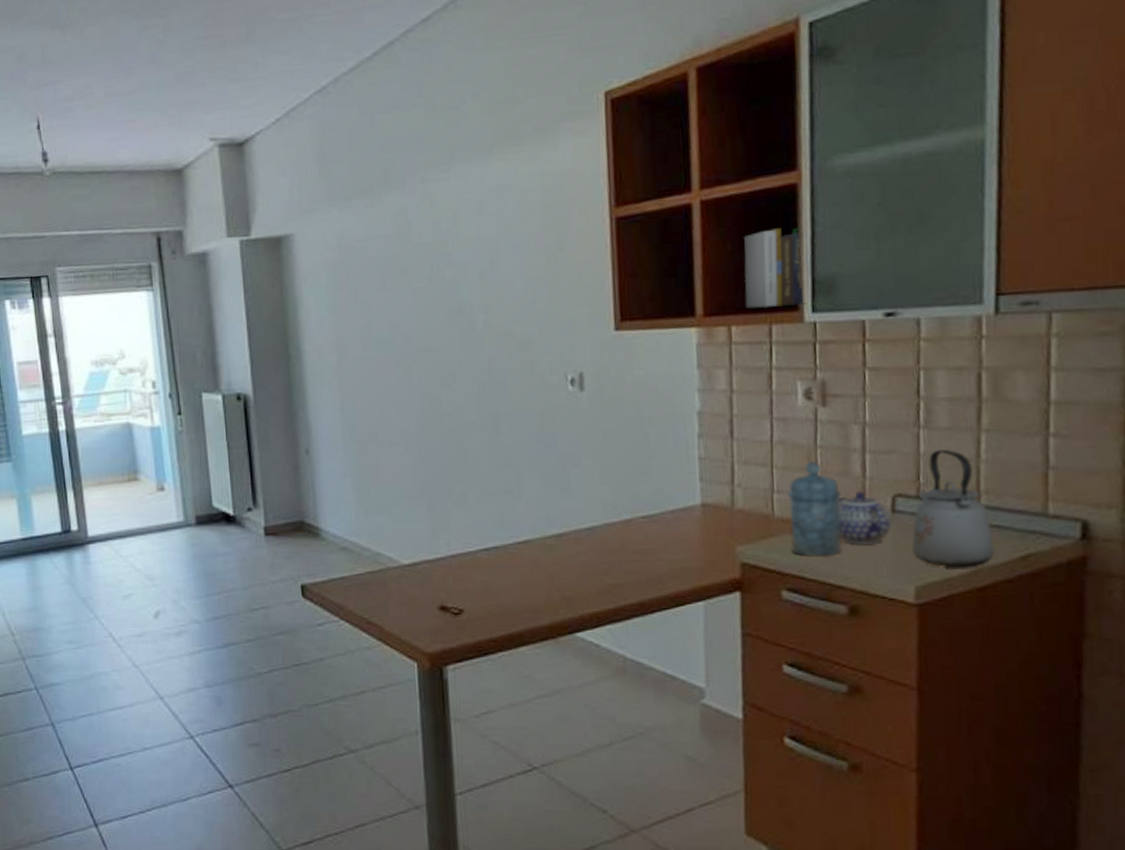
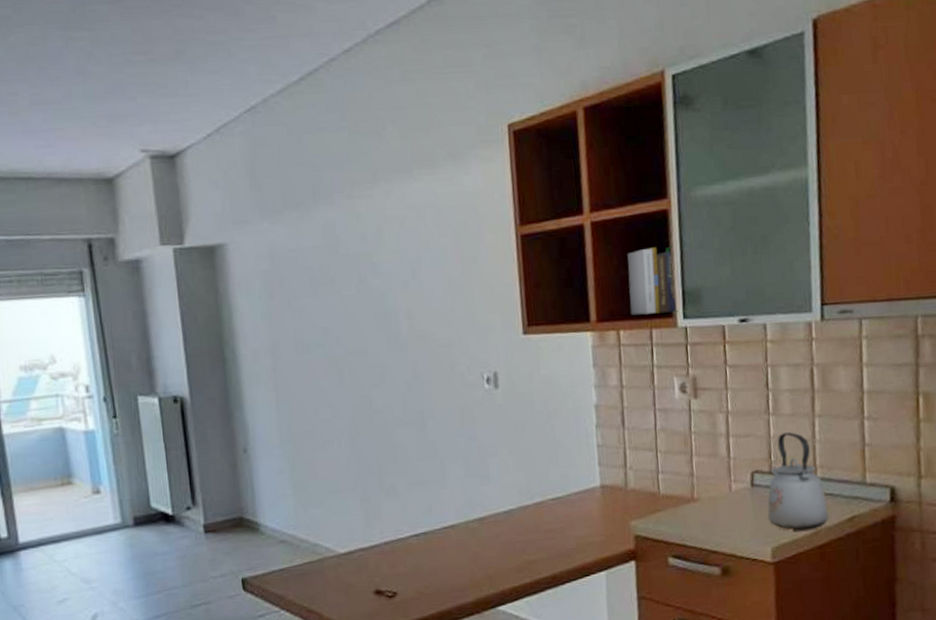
canister: present [787,461,843,557] -> none [669,445,715,528]
teapot: present [837,491,893,545] -> none [709,469,752,515]

